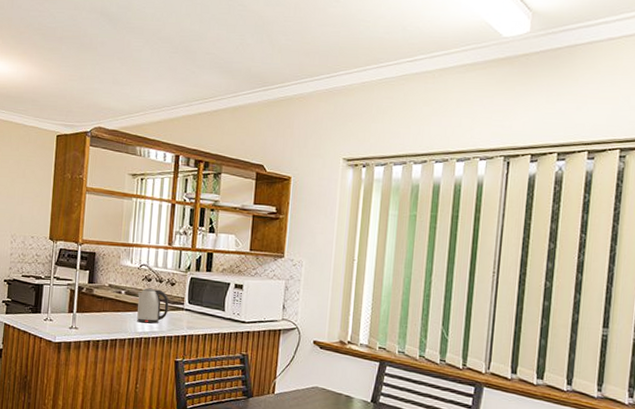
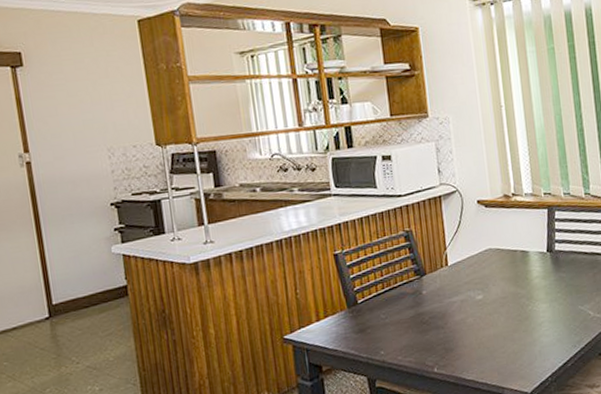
kettle: present [137,288,169,324] -> none [275,178,315,220]

